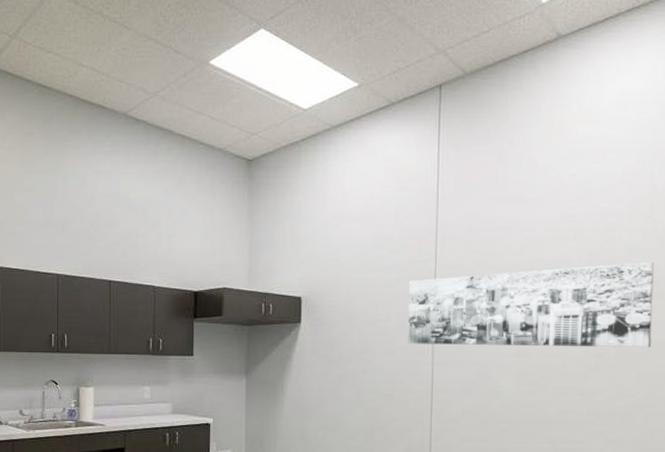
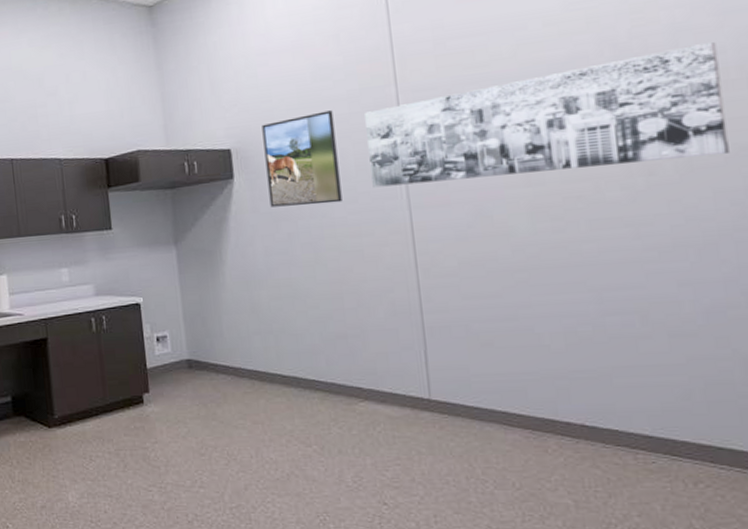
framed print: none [327,275,386,353] -> present [261,110,343,208]

